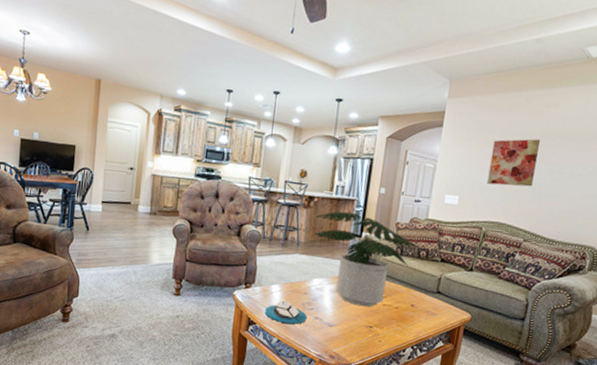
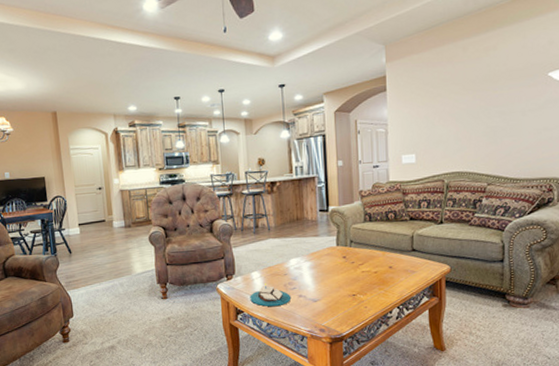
potted plant: present [313,211,421,307] -> none [280,189,388,277]
wall art: present [487,139,540,187] -> none [439,84,485,137]

